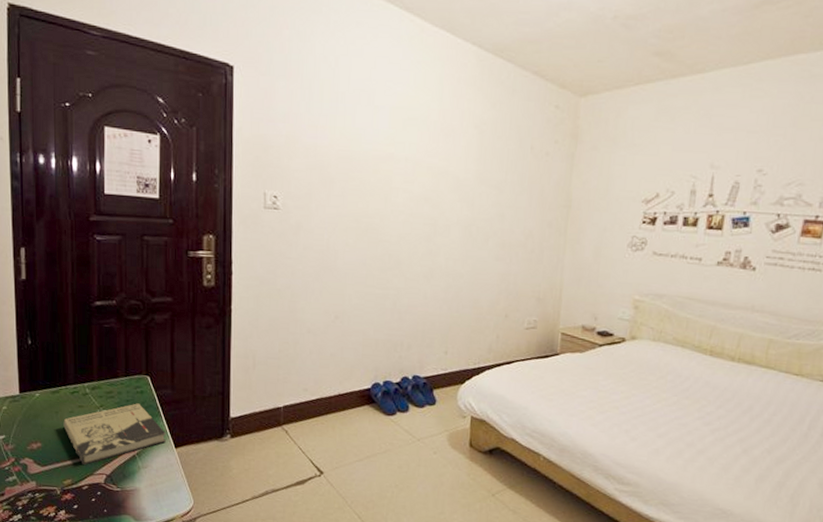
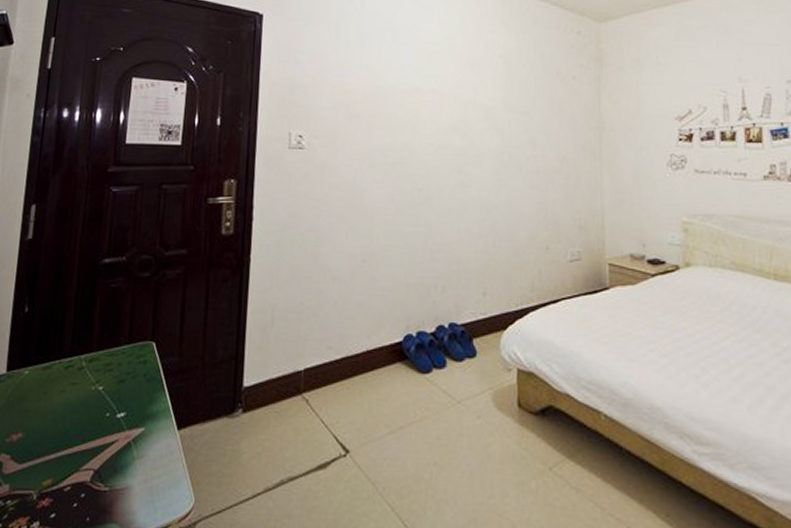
book: present [63,403,167,465] -> none [51,376,169,458]

